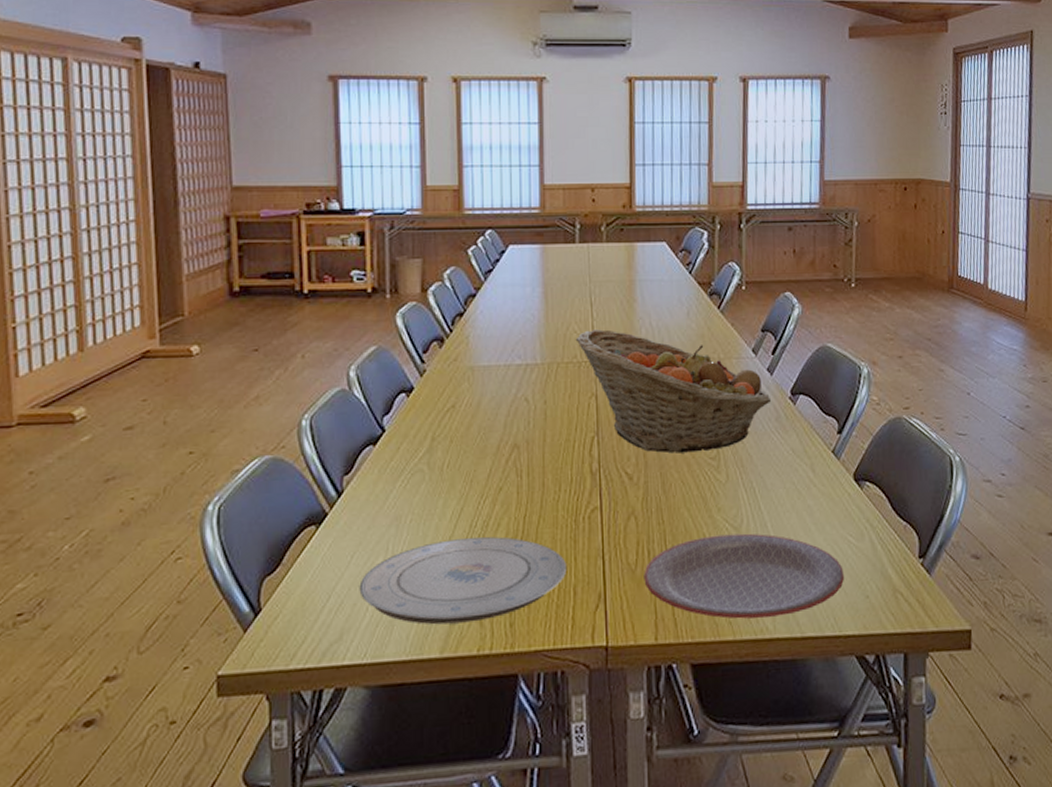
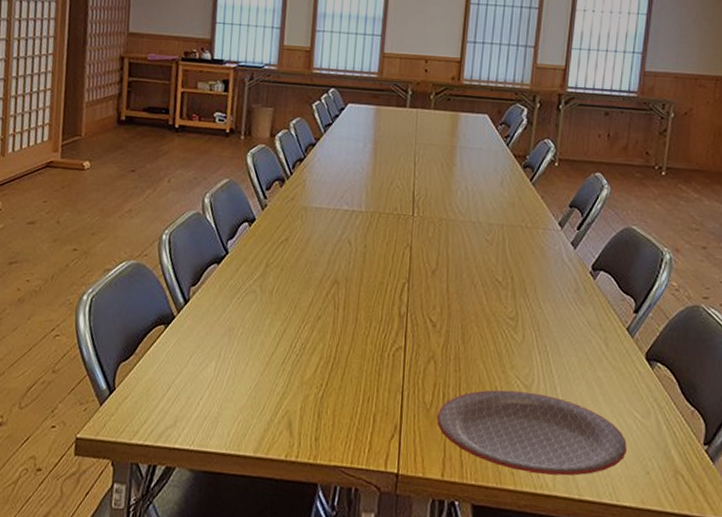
plate: present [359,537,566,625] -> none [193,355,369,431]
fruit basket: present [575,329,772,454] -> none [397,186,573,311]

